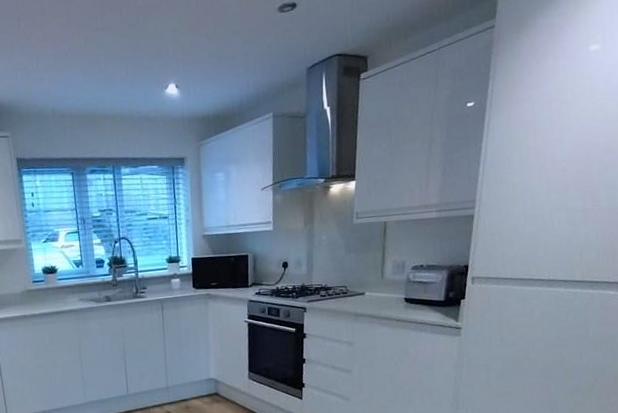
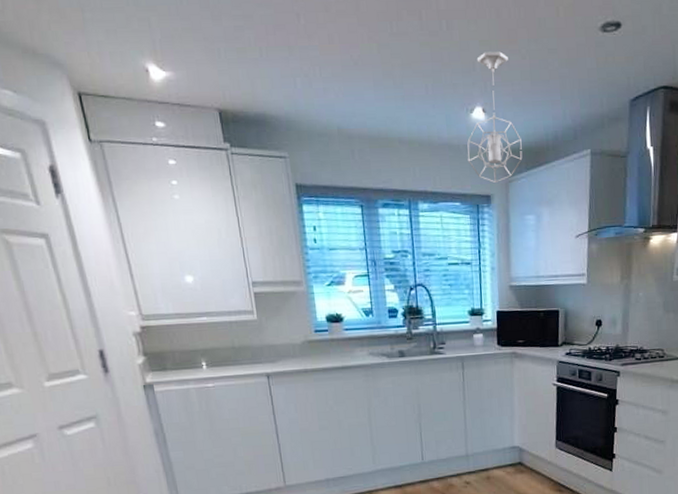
pendant light: none [163,36,212,148] -> present [467,51,523,184]

